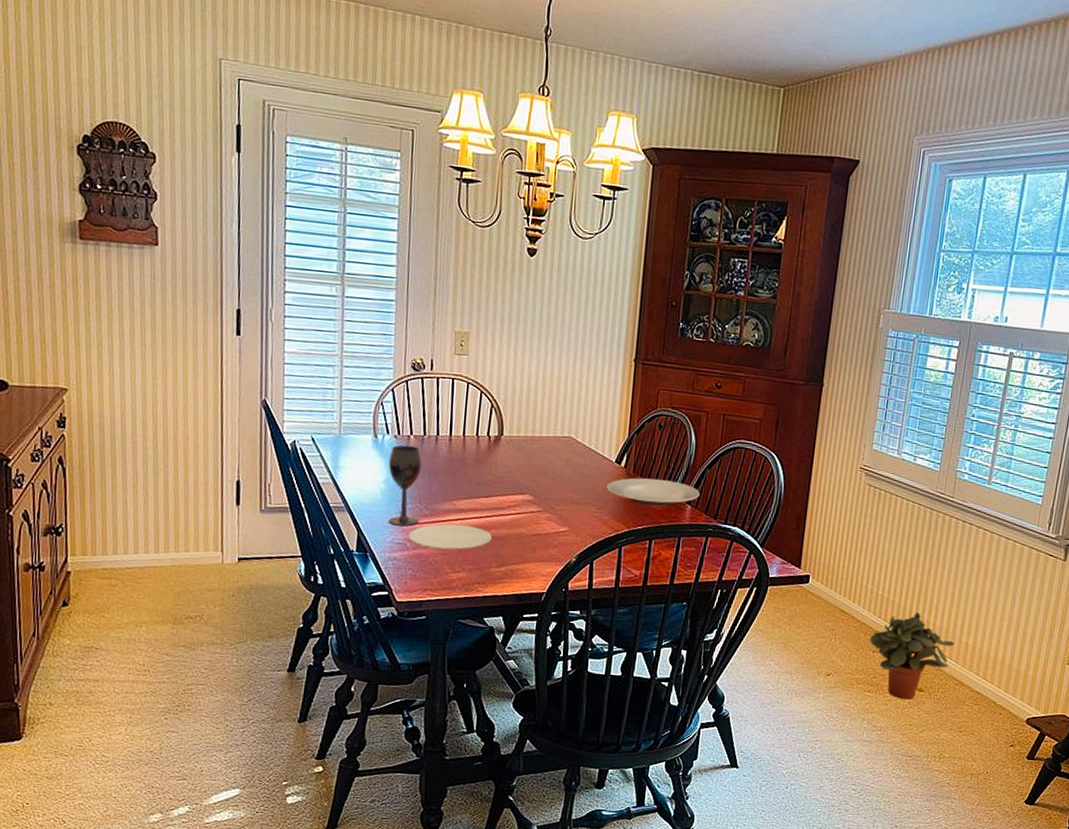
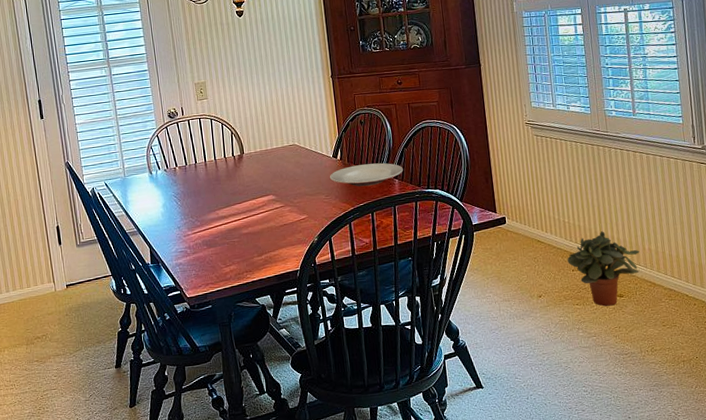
wine glass: present [388,445,422,526] -> none [163,174,193,238]
plate: present [408,524,492,551] -> none [187,228,250,252]

